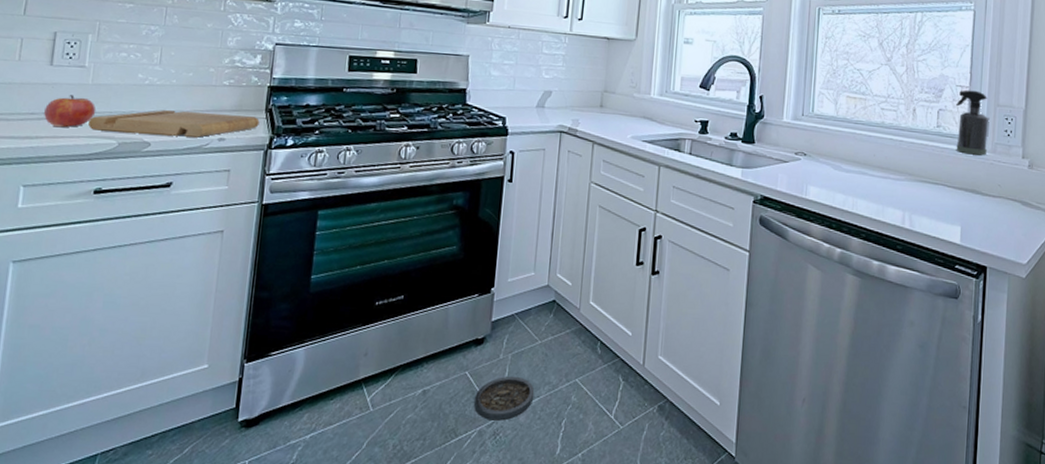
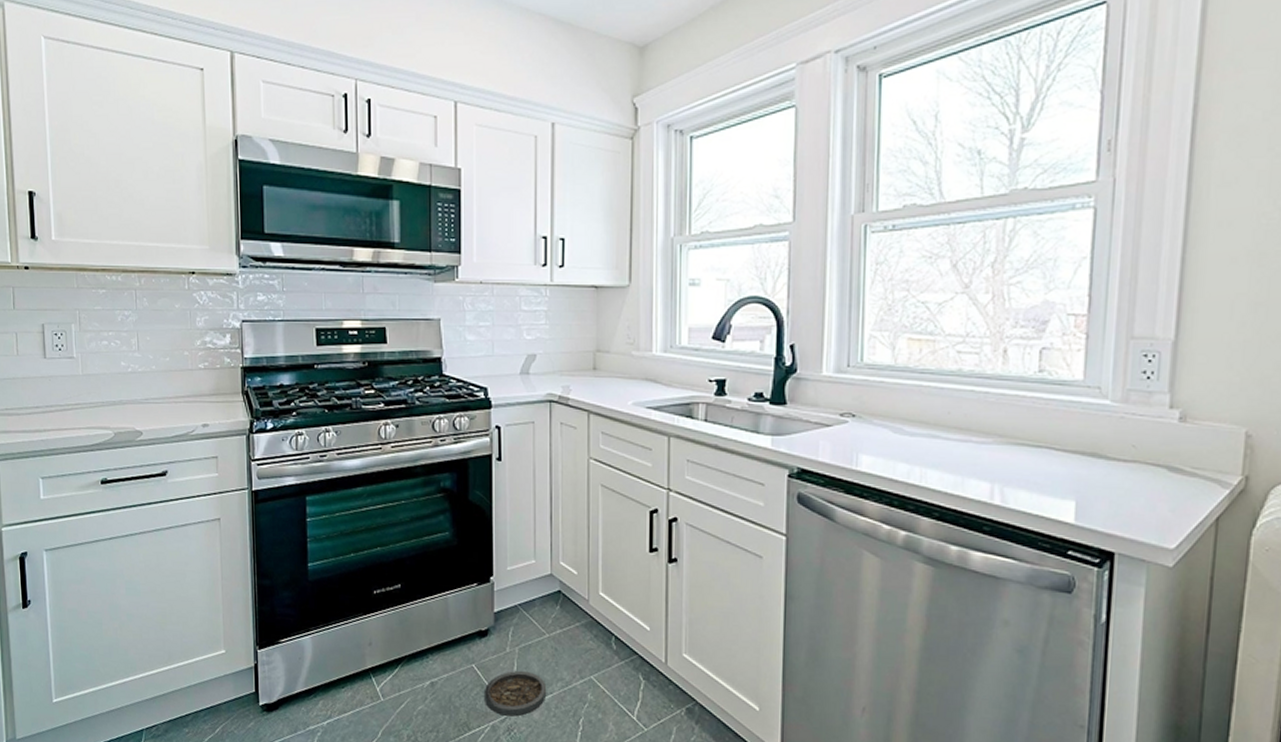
fruit: present [44,95,96,128] -> none [47,387,90,420]
cutting board: present [88,110,260,138] -> none [86,398,238,424]
spray bottle: present [956,90,988,156] -> none [1067,319,1117,407]

